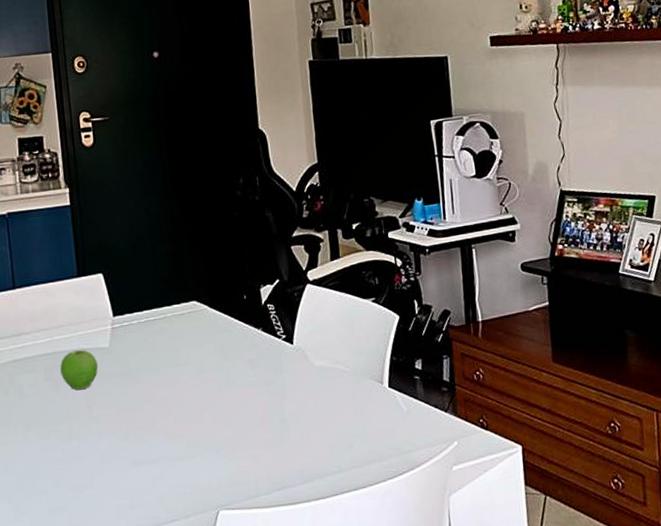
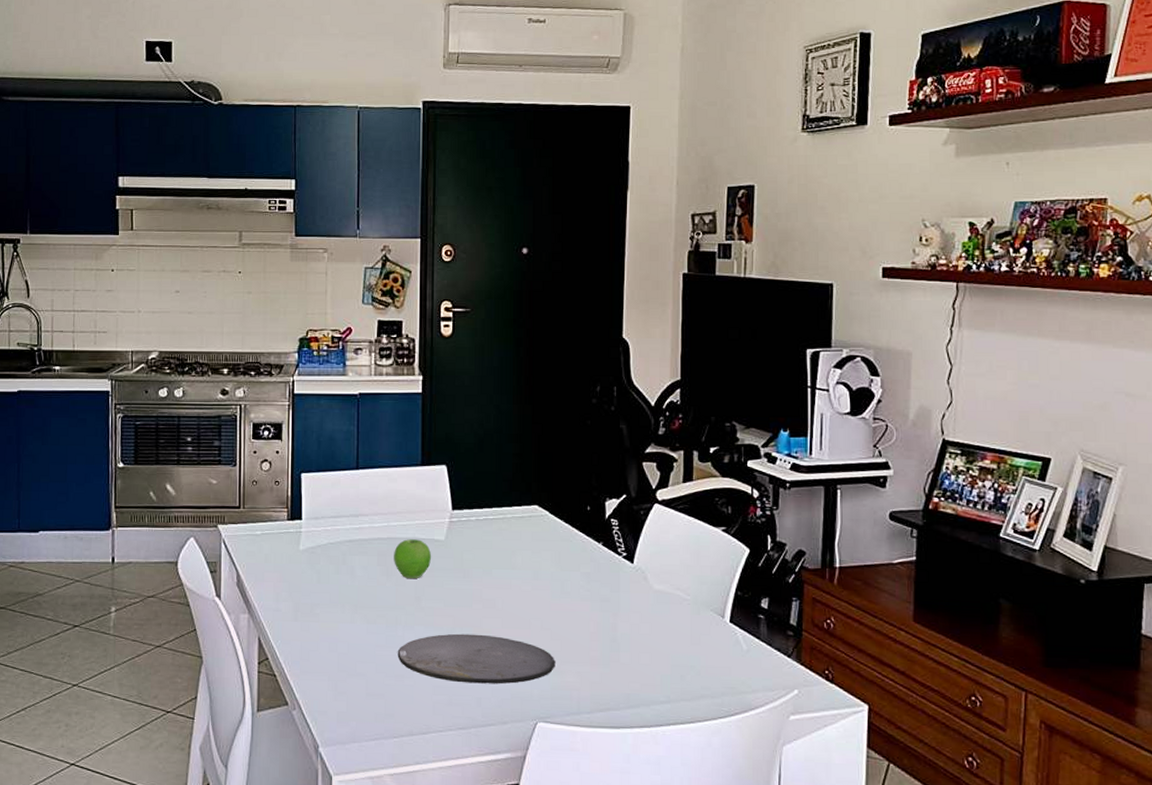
plate: none [75,433,230,485] -> present [397,633,555,684]

